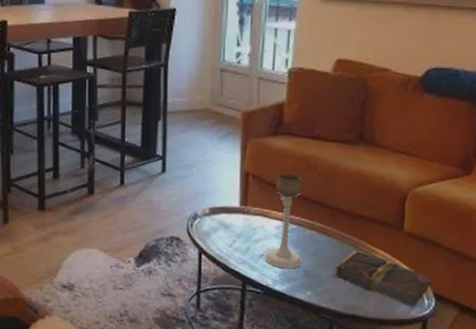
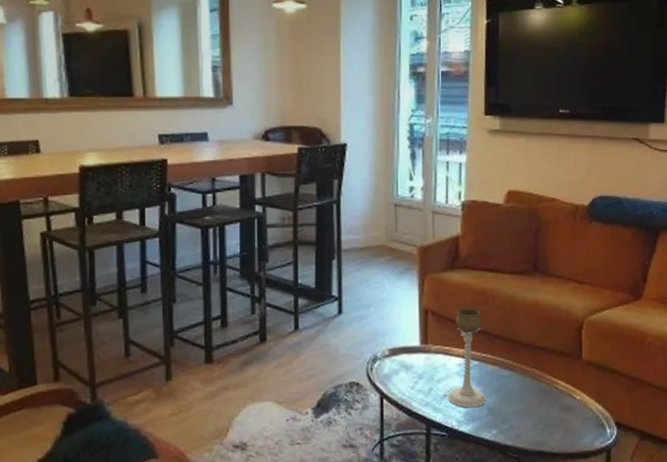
book: present [333,250,432,308] -> none [517,383,612,439]

